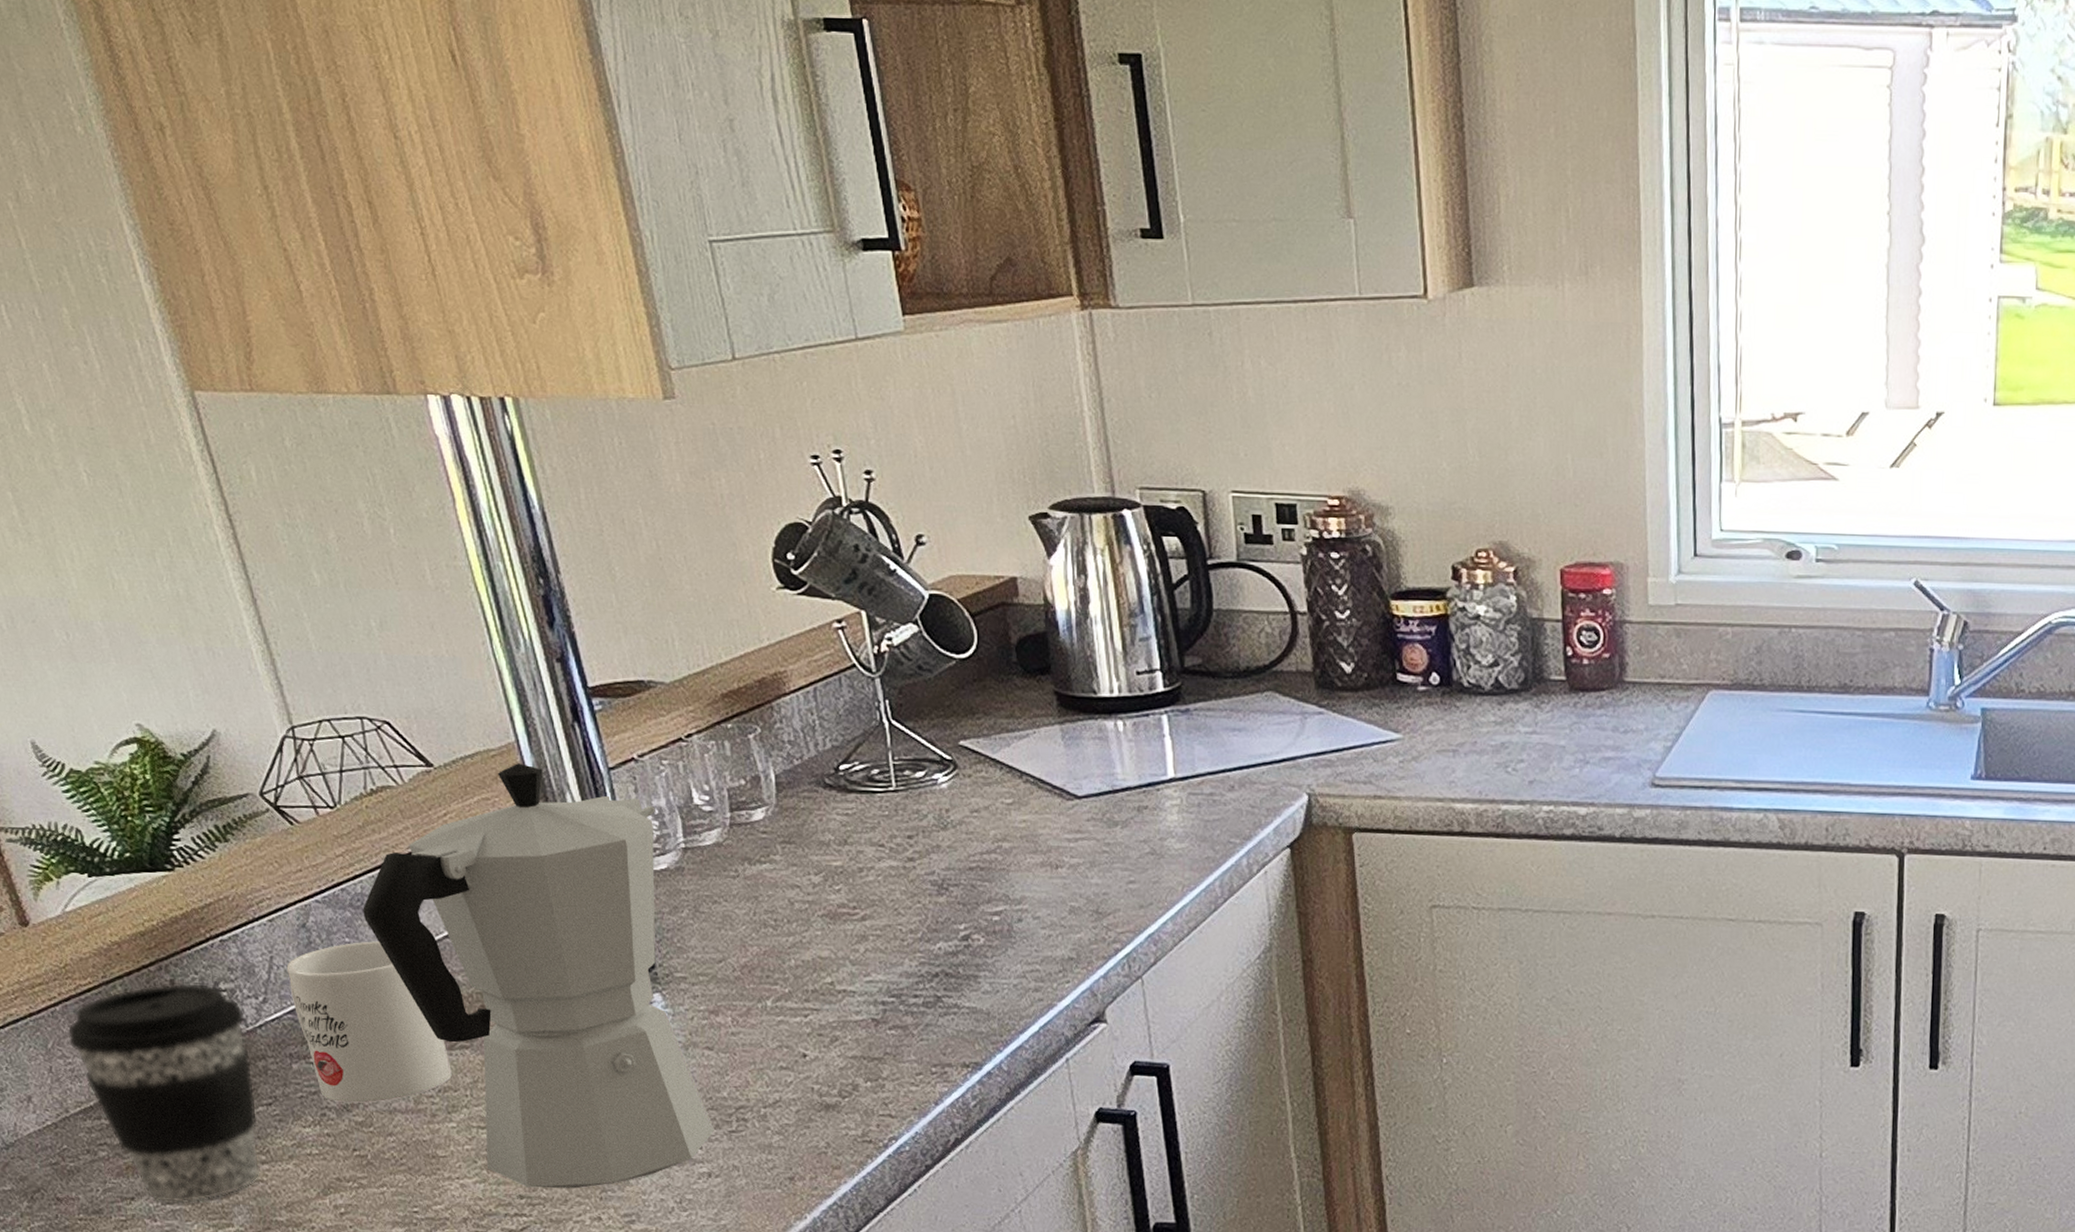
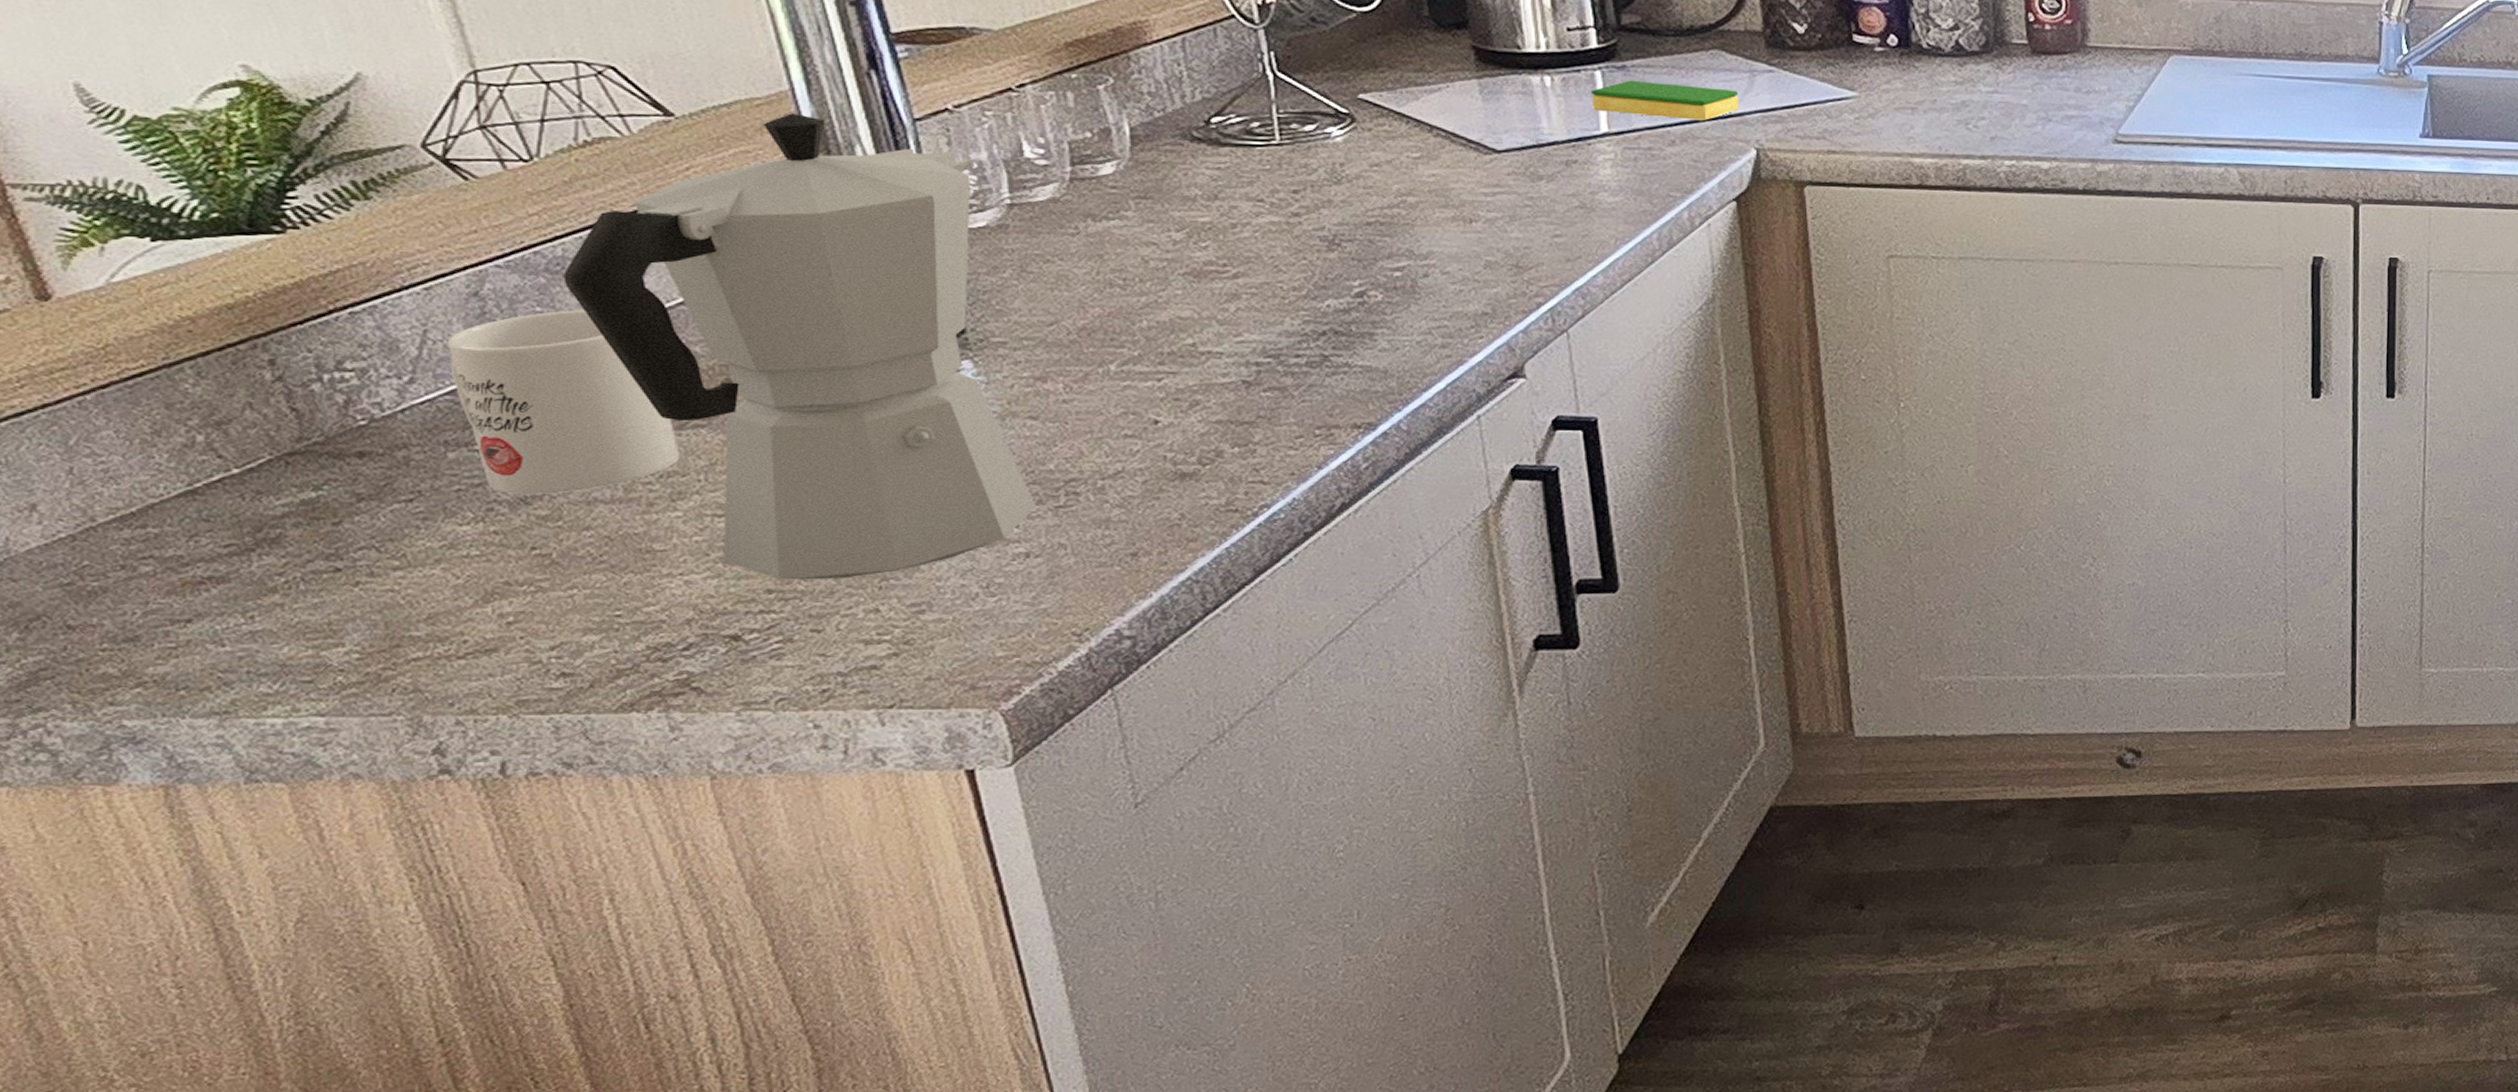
coffee cup: present [67,982,260,1204] -> none [102,362,391,624]
dish sponge: none [1159,724,1292,765] -> present [1591,80,1739,120]

